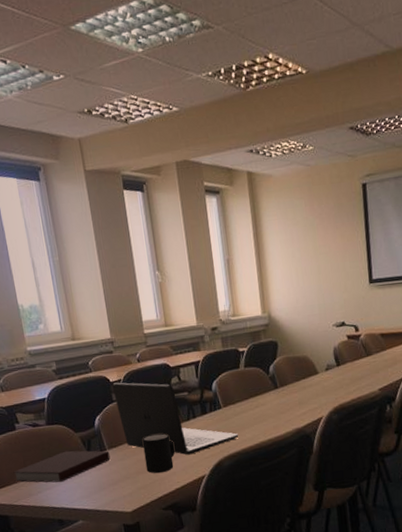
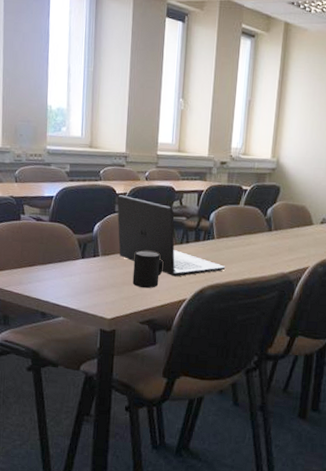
notebook: present [13,450,111,483] -> none [9,249,102,277]

